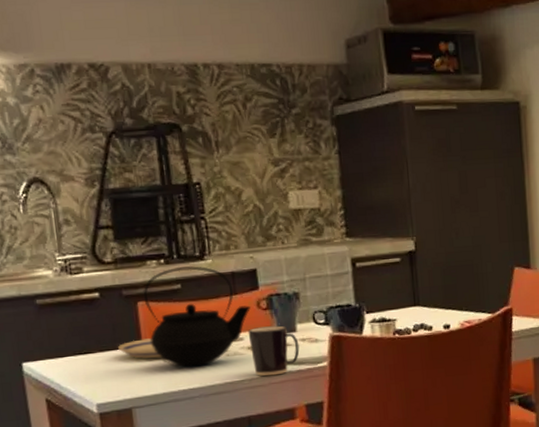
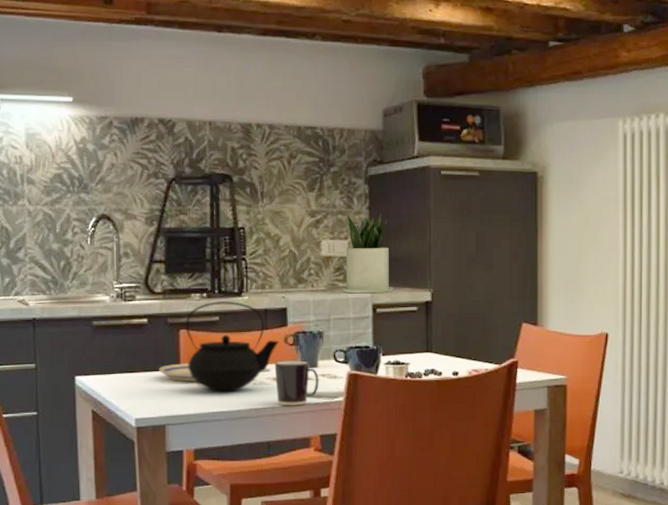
planter: none [315,158,374,249] -> present [341,214,394,294]

